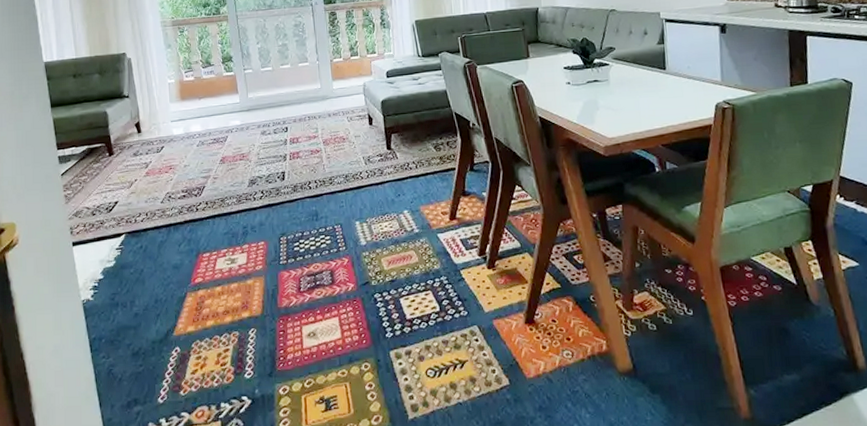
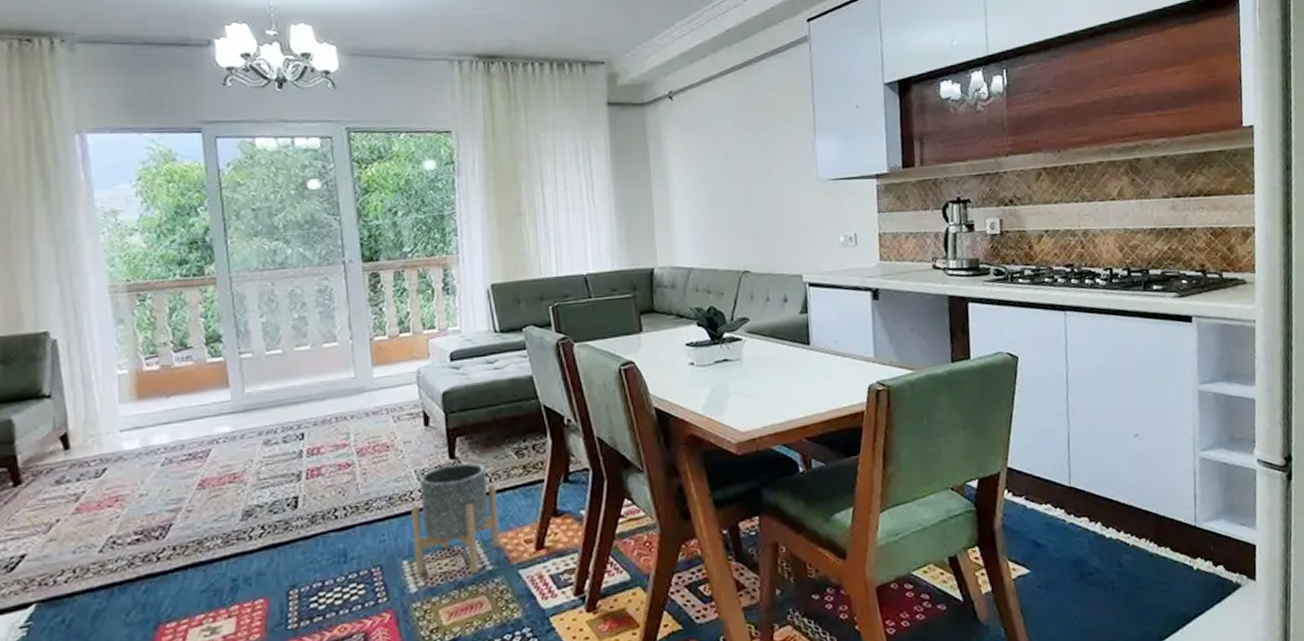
planter: none [361,153,423,234] -> present [411,463,499,575]

